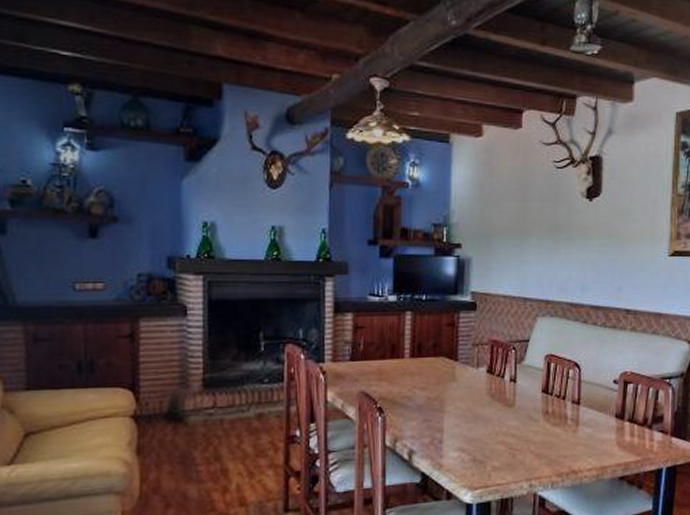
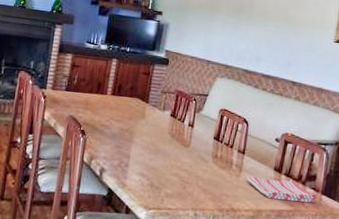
dish towel: none [585,426,667,452] -> present [246,177,317,203]

